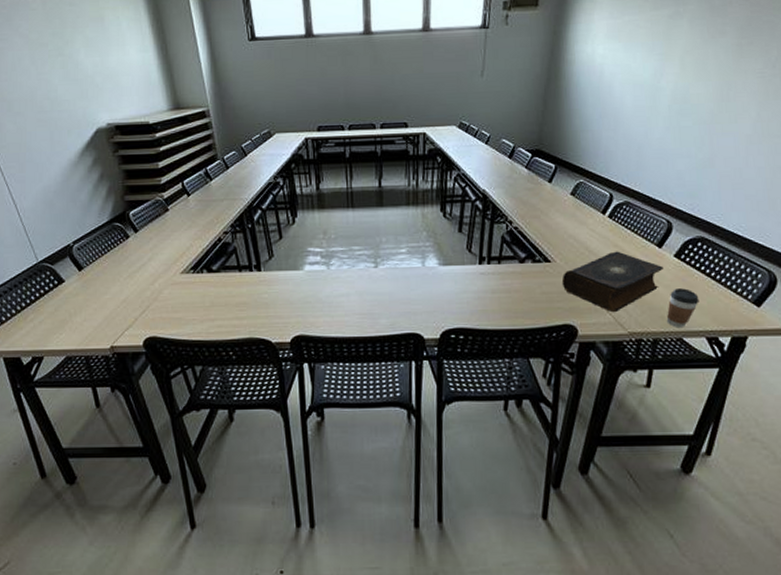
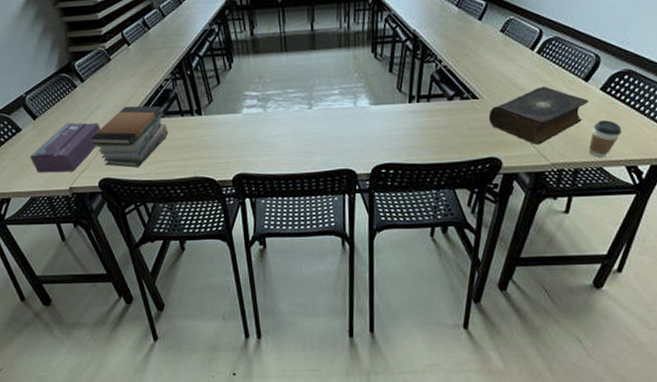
tissue box: none [70,275,151,330] -> present [30,122,101,173]
book stack: none [138,259,225,326] -> present [89,105,169,168]

